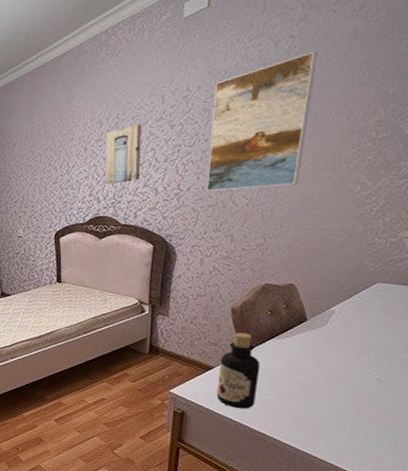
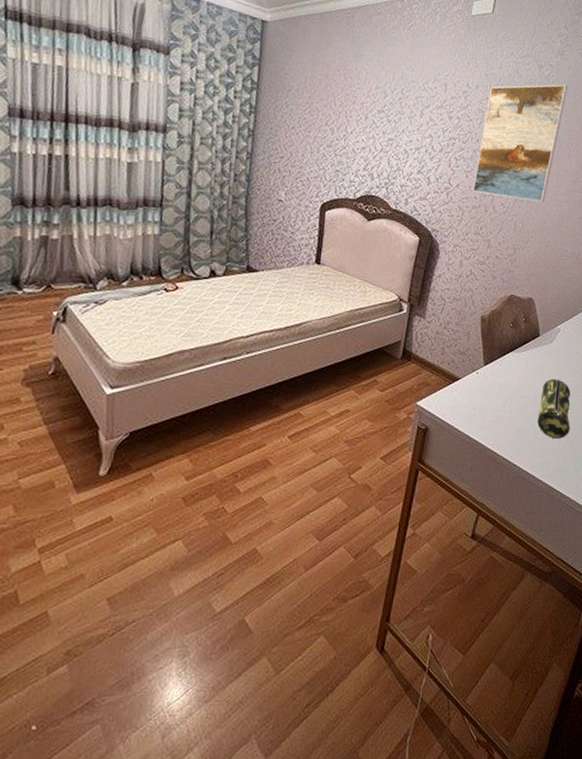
wall art: present [105,123,142,184] -> none [381,105,424,166]
bottle: present [216,333,260,409] -> none [459,343,499,426]
pencil case: none [314,361,359,421] -> present [537,378,571,439]

